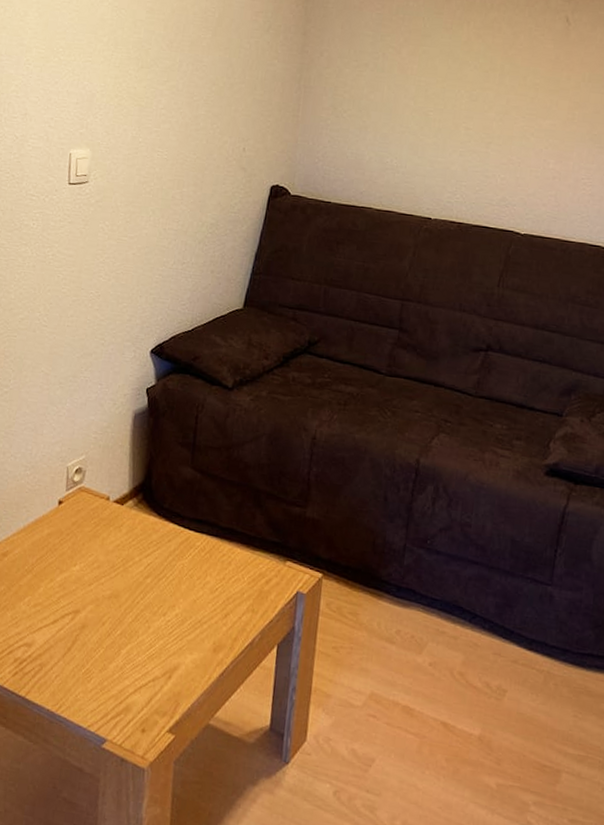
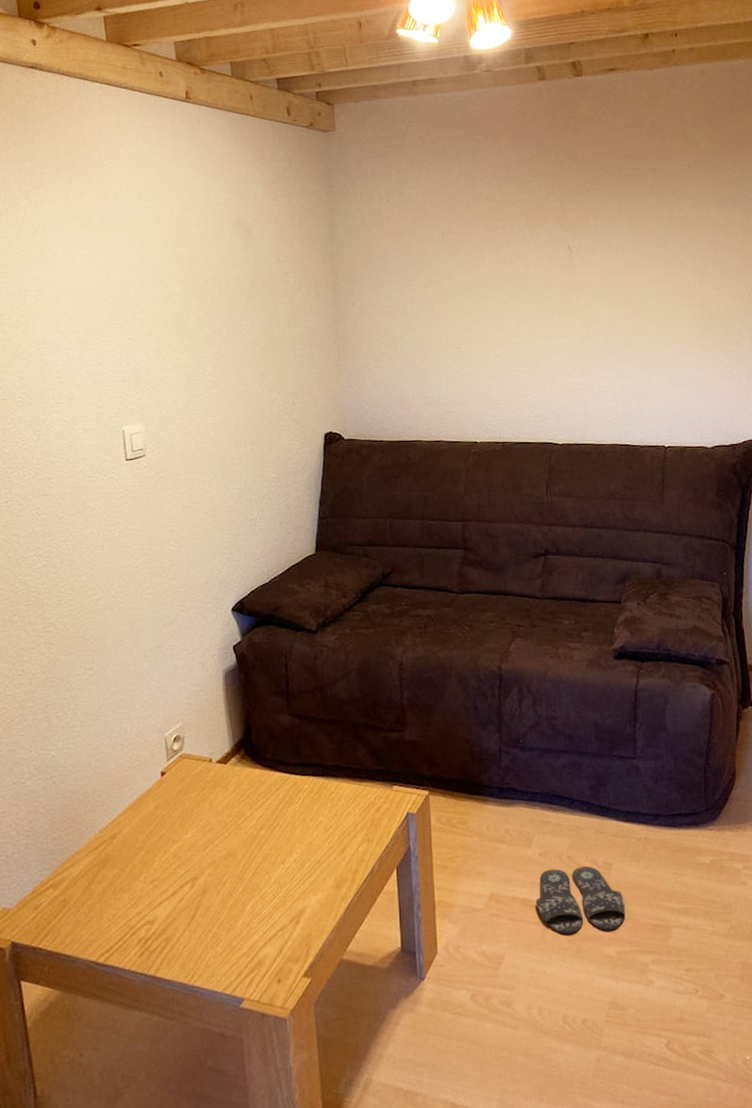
slippers: none [417,681,514,761] -> present [535,866,626,935]

